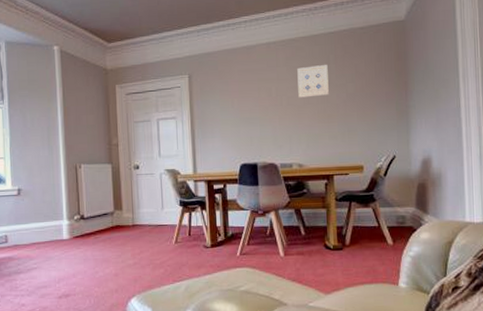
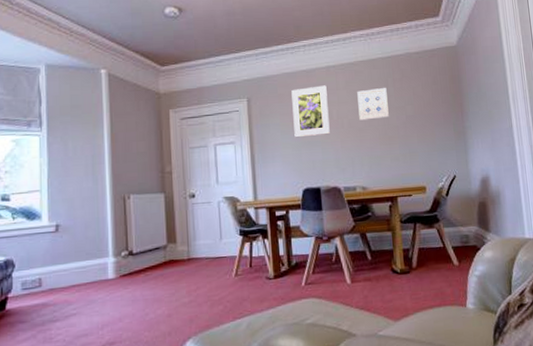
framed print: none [231,62,268,114] -> present [291,85,330,138]

